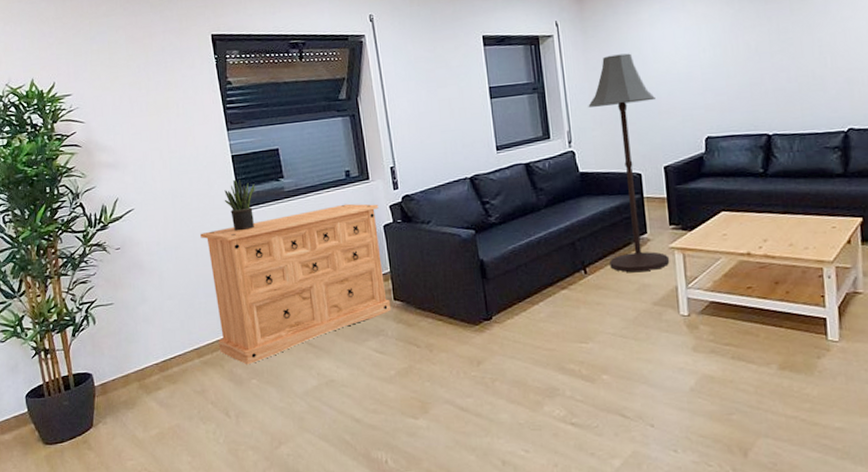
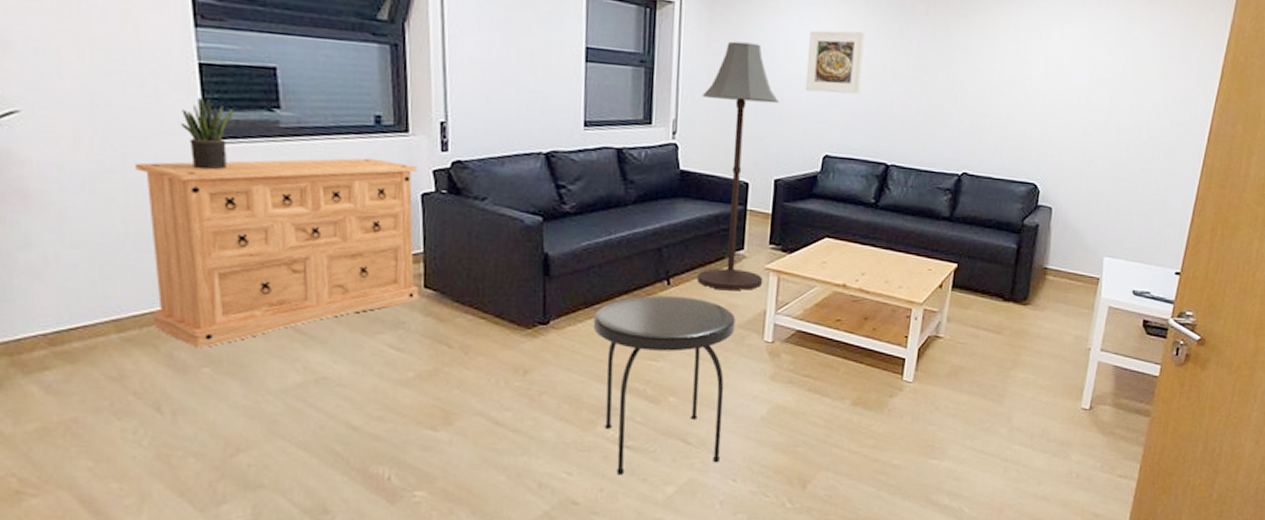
side table: none [526,282,659,450] -> present [593,295,736,475]
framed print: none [673,21,729,84] -> present [806,30,865,95]

